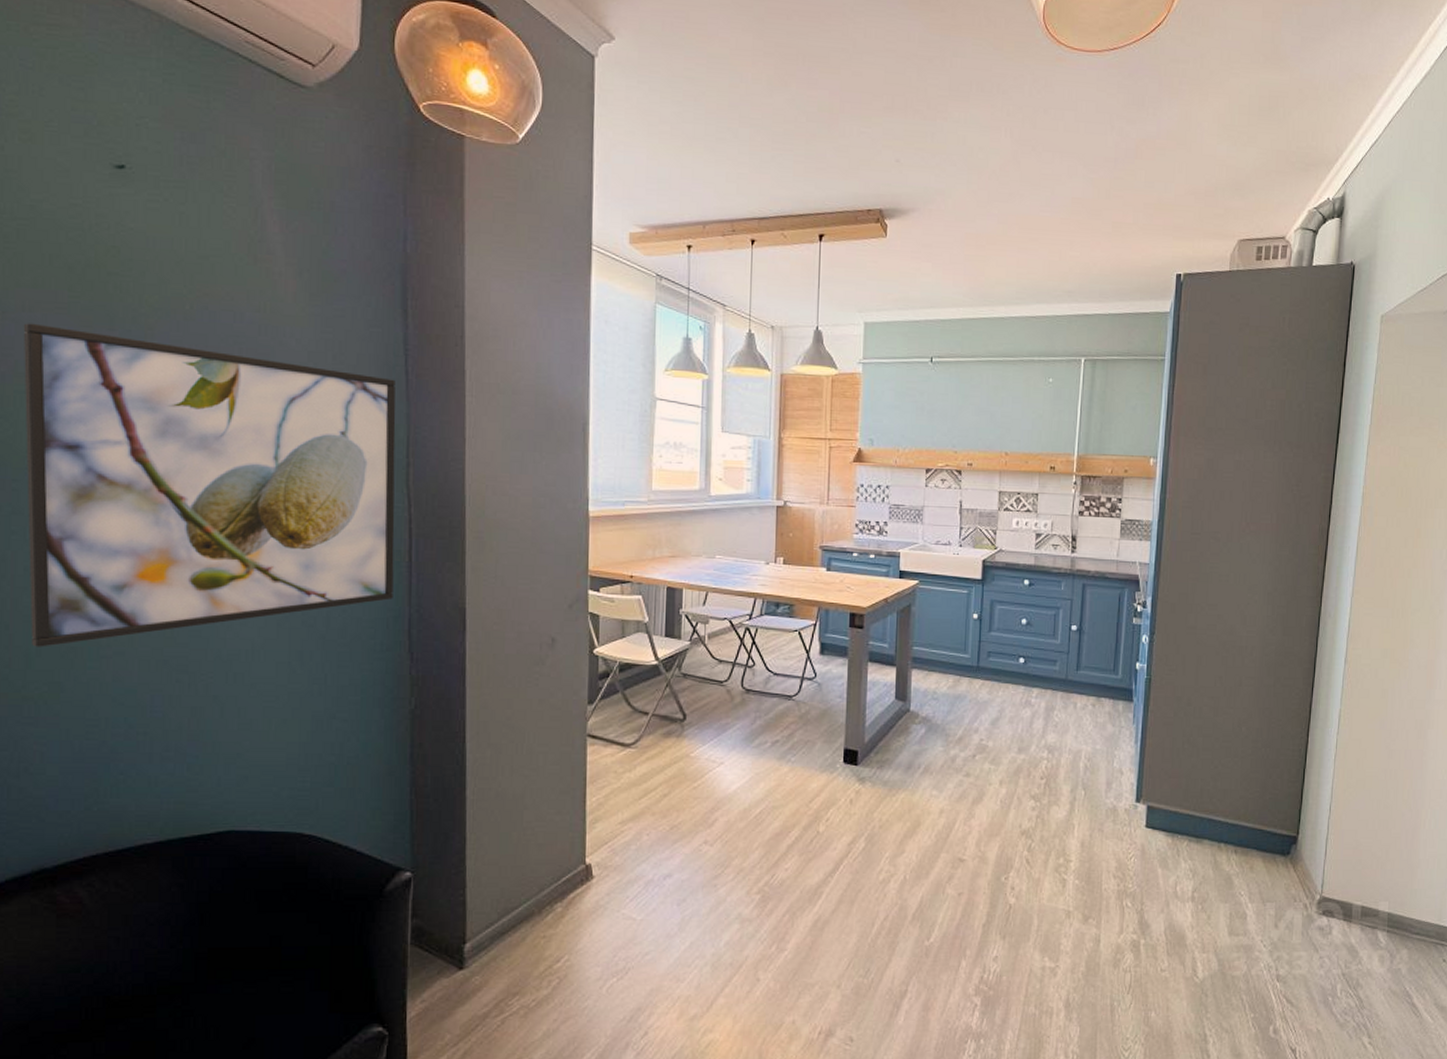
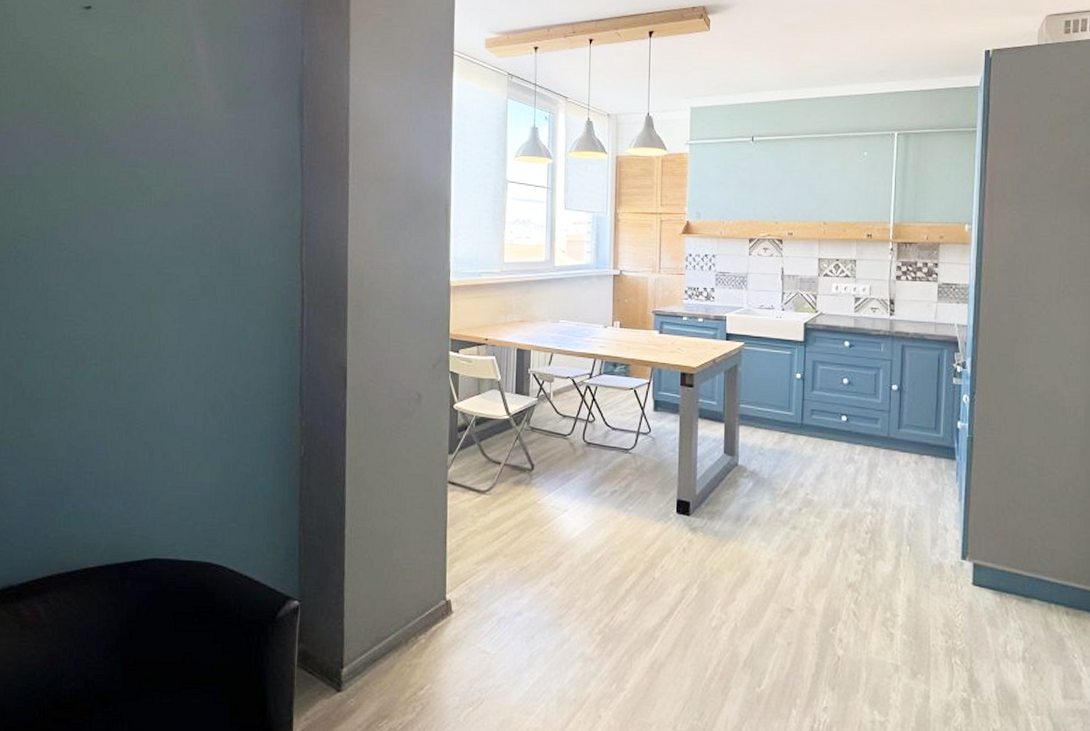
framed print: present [23,323,396,647] -> none [9,135,293,399]

